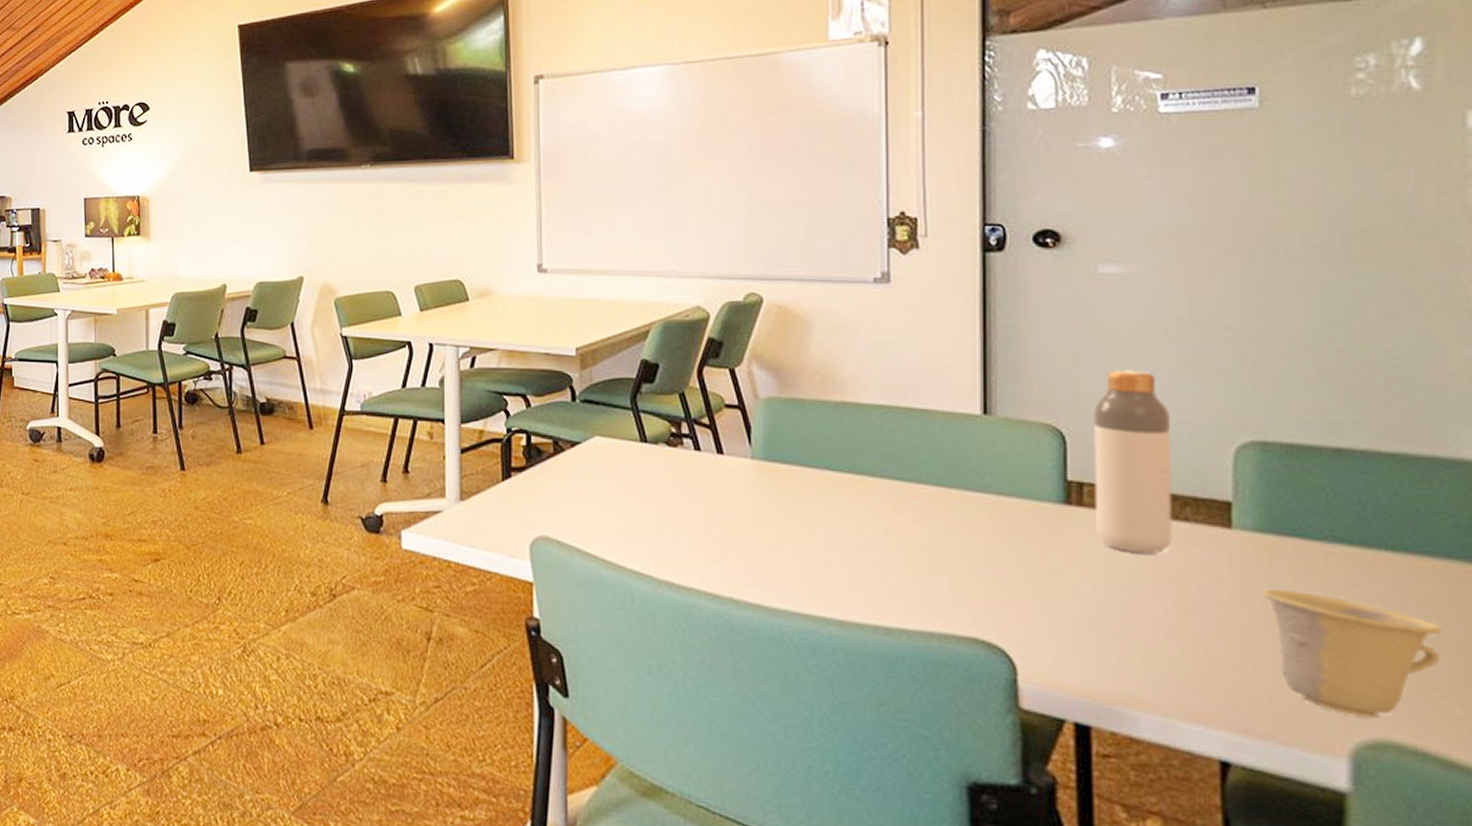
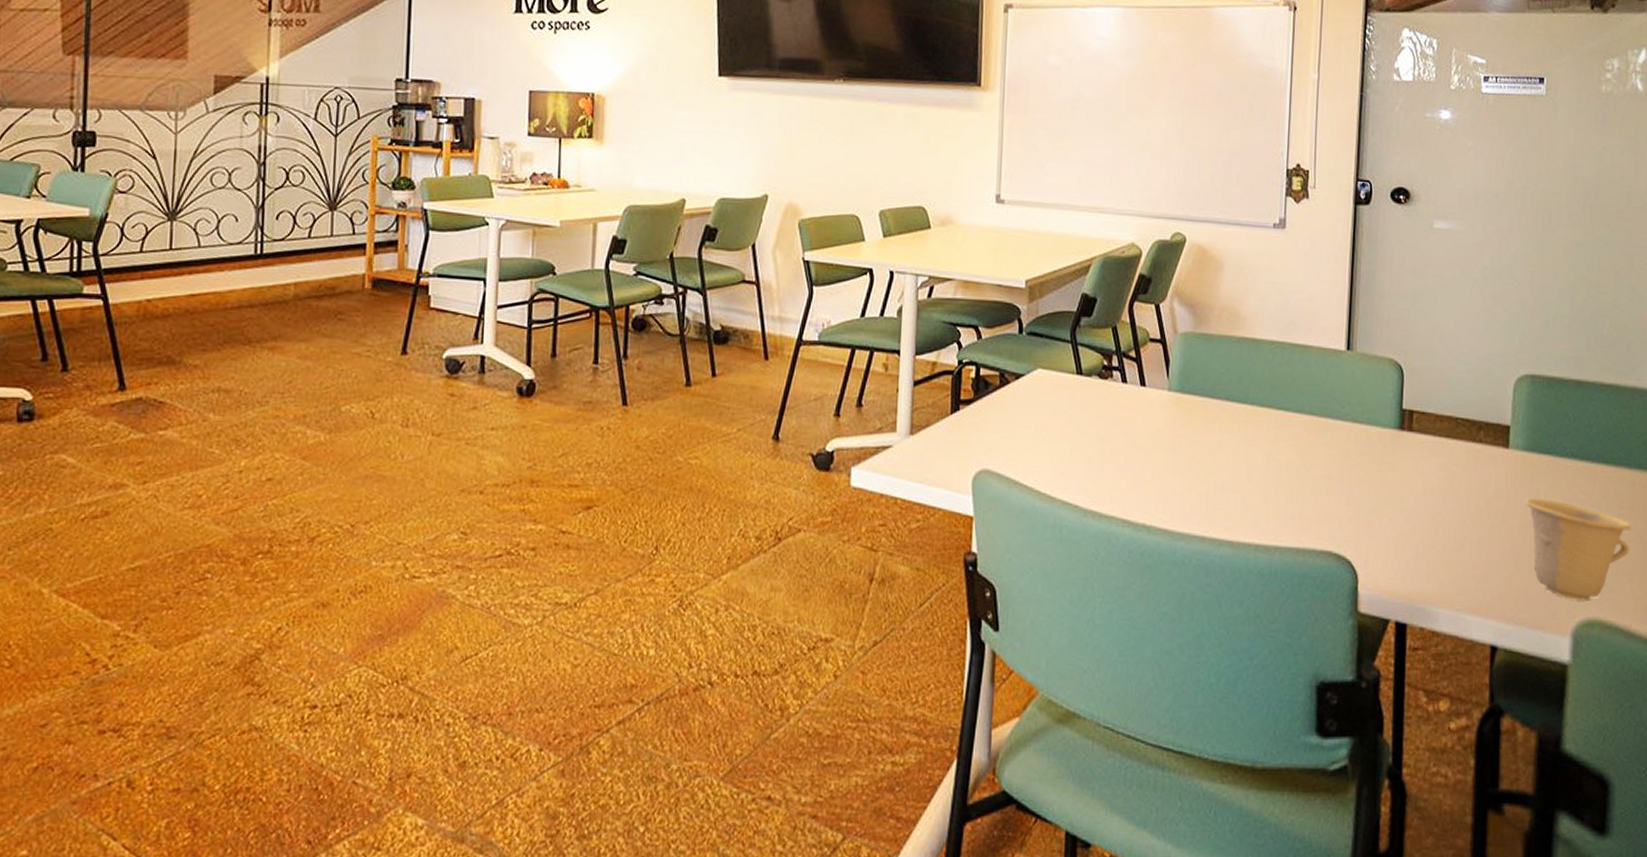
bottle: present [1092,370,1172,554] -> none [1419,312,1475,472]

